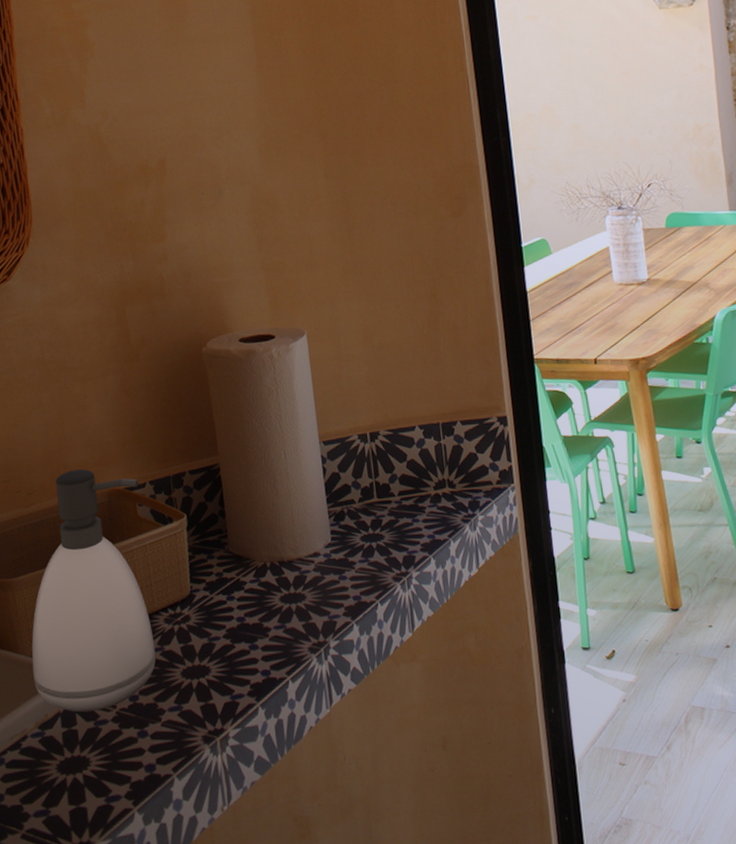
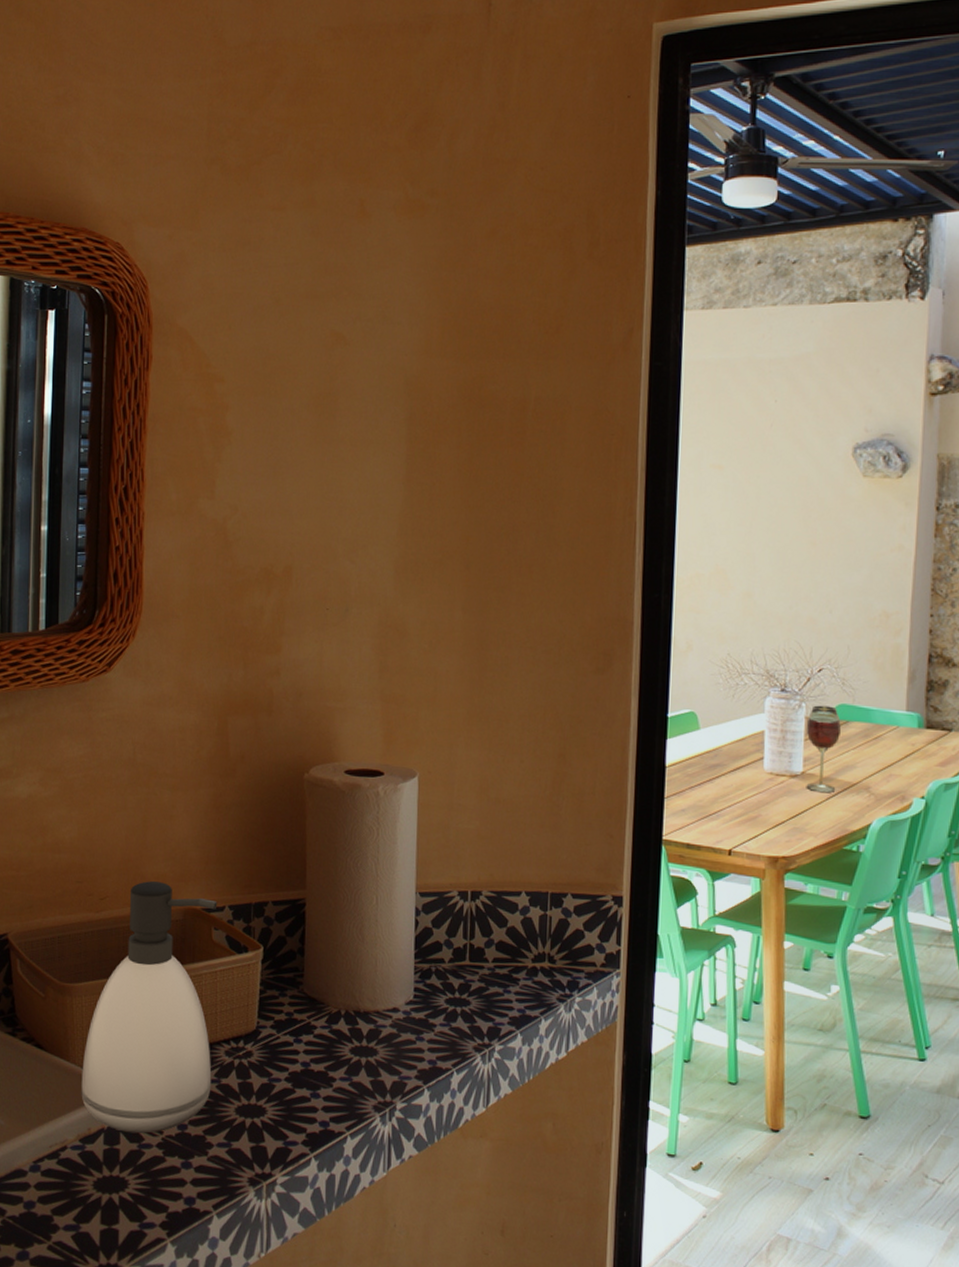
wineglass: none [644,216,680,295] -> present [806,705,841,792]

